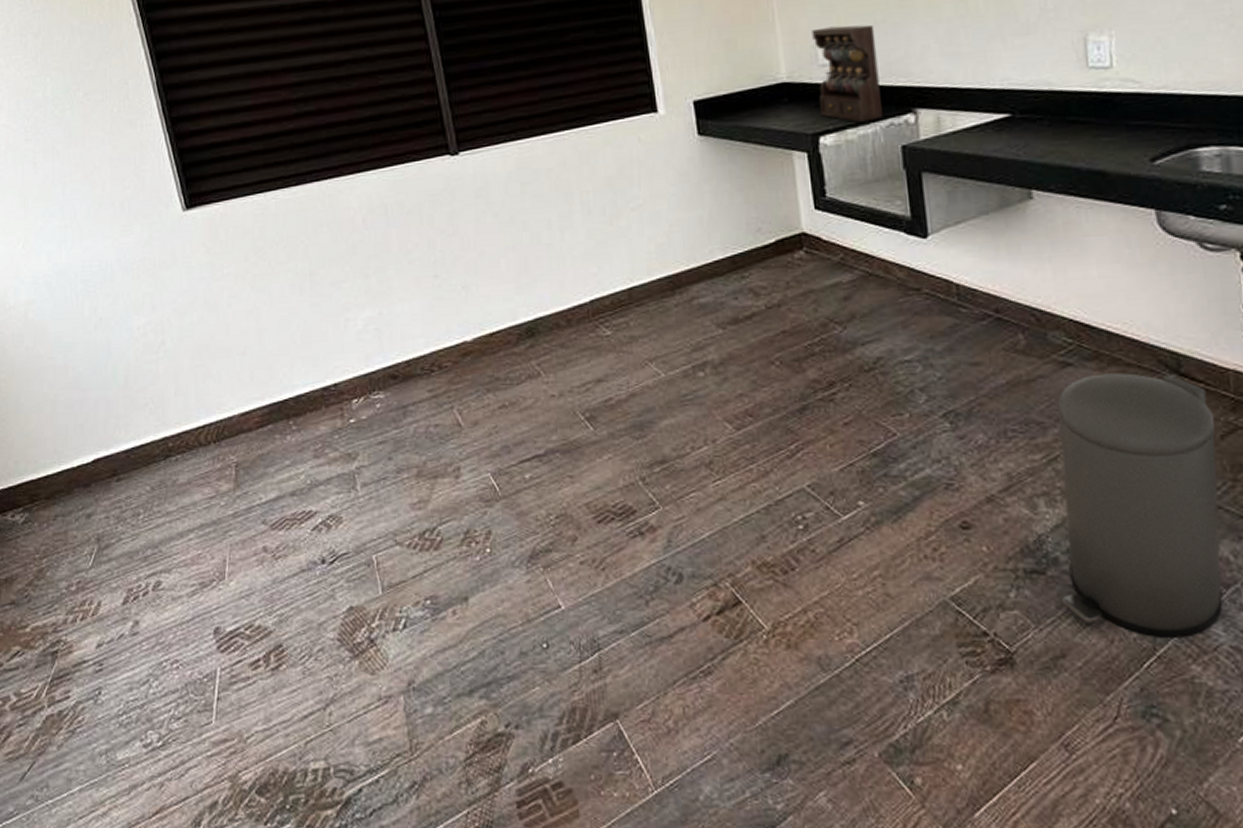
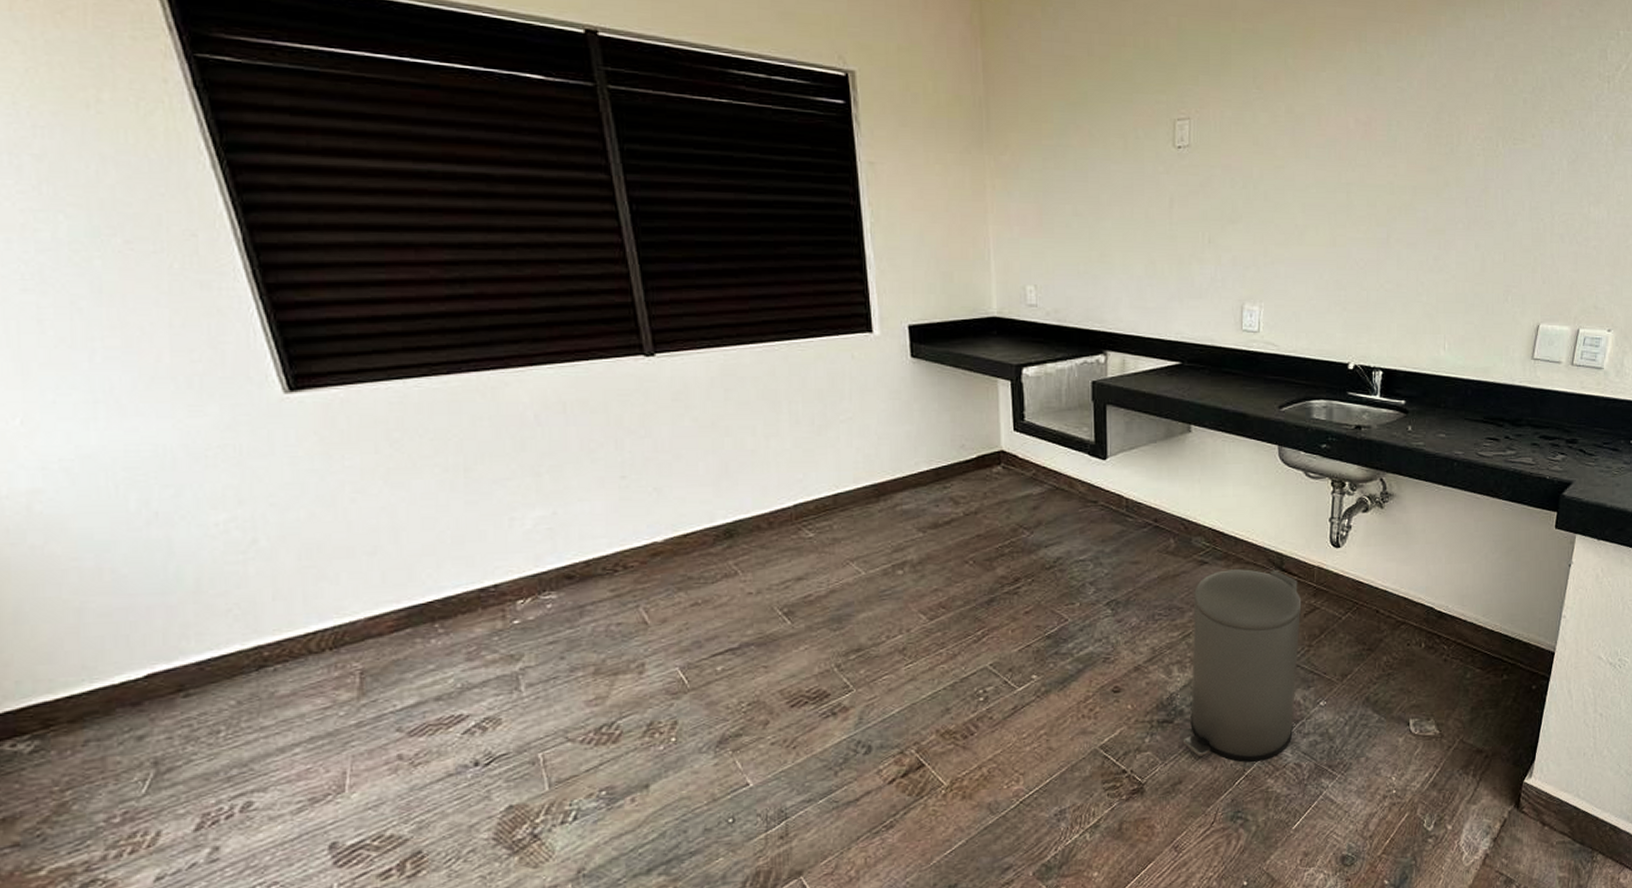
spice rack: present [811,24,883,122] -> none [1023,271,1078,358]

